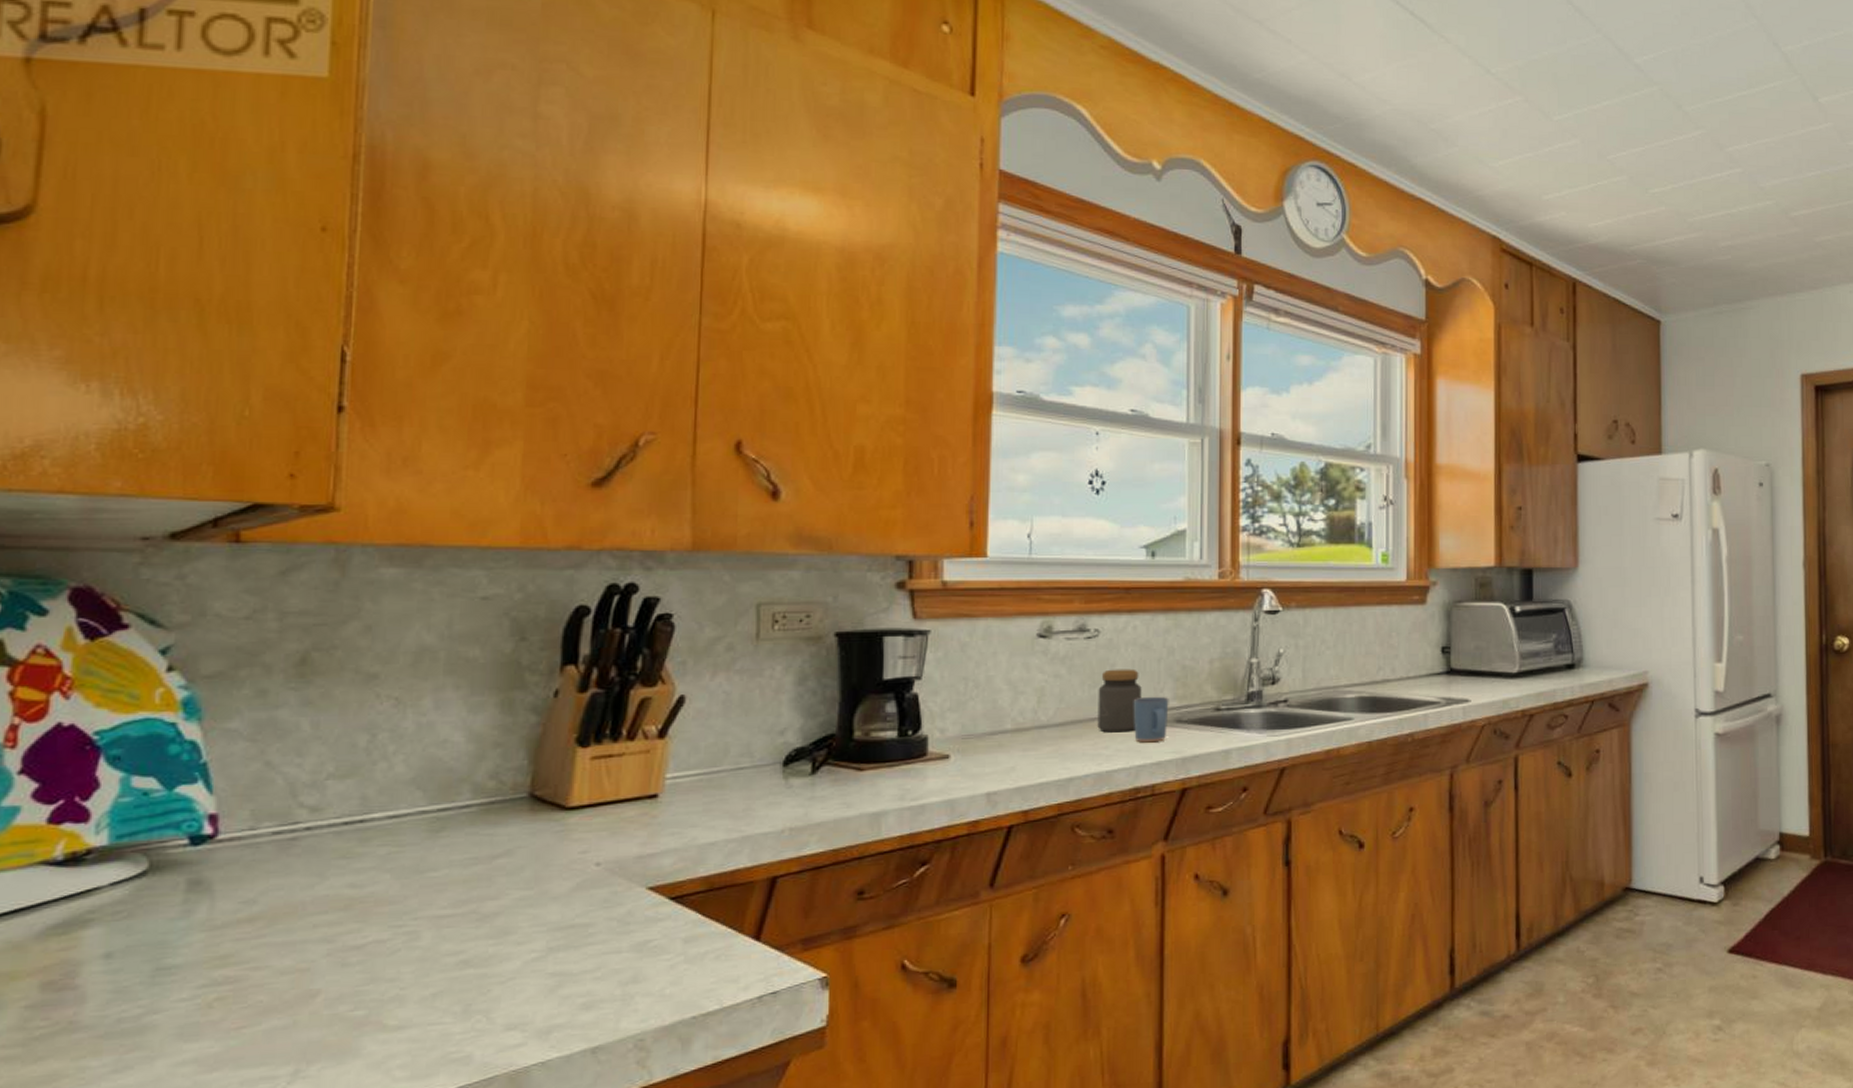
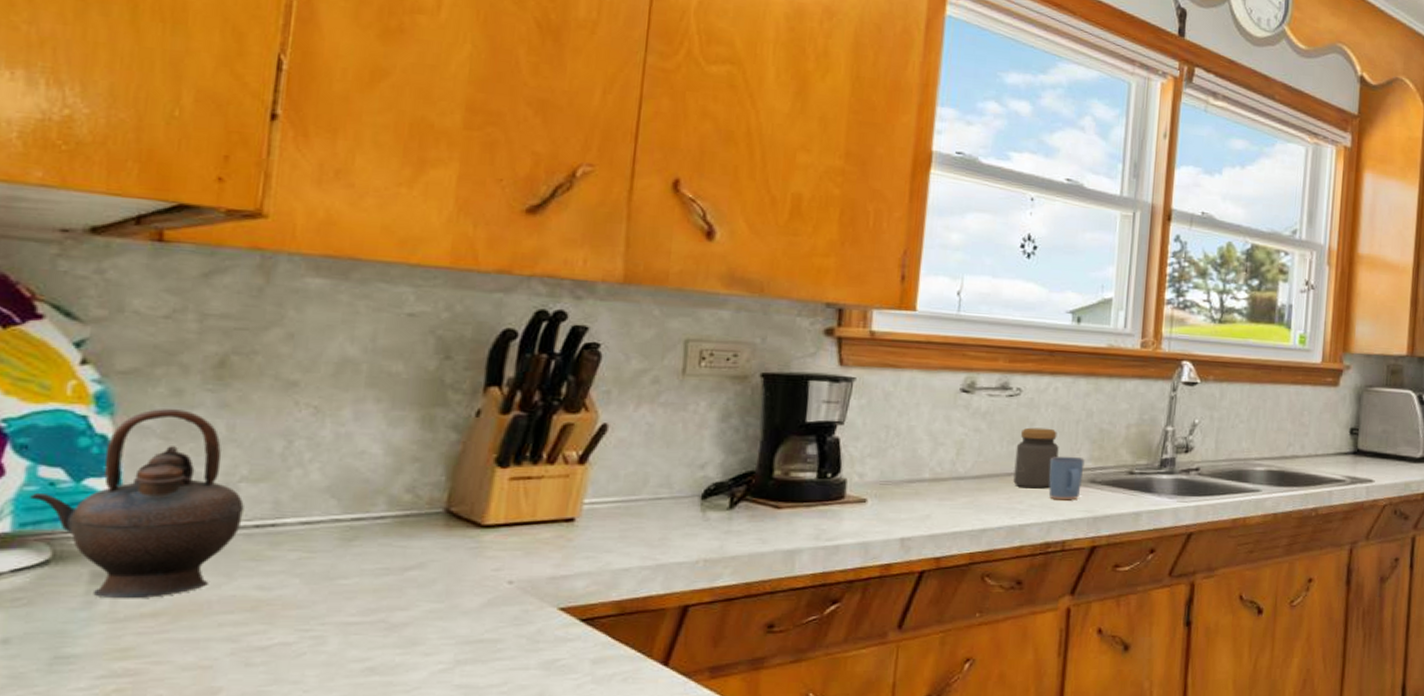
teapot: none [125,710,332,906] -> present [30,409,244,599]

